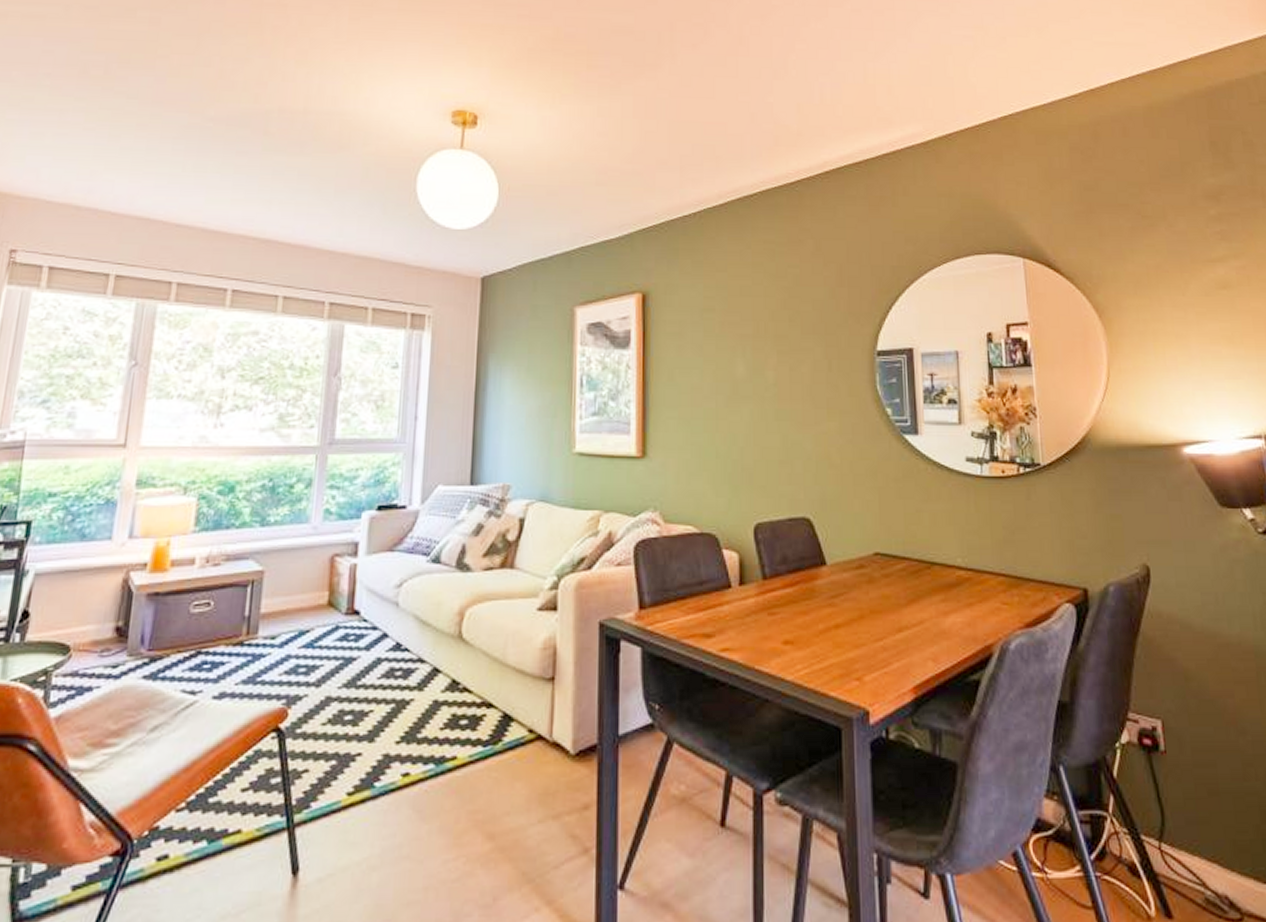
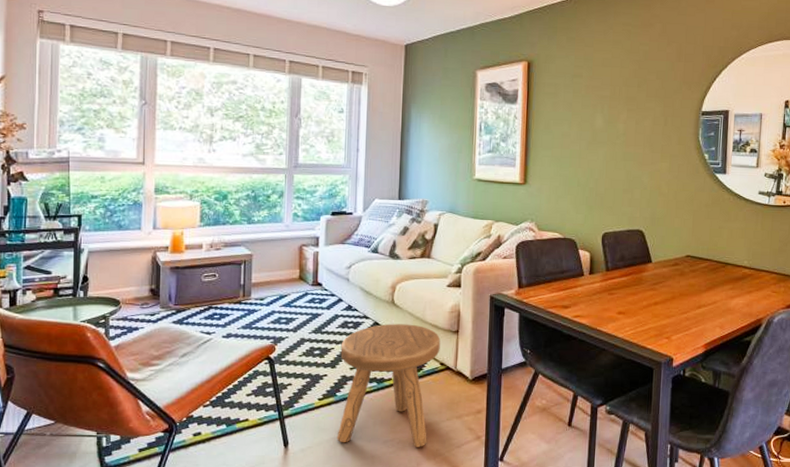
stool: none [372,669,528,870] -> present [336,324,441,447]

